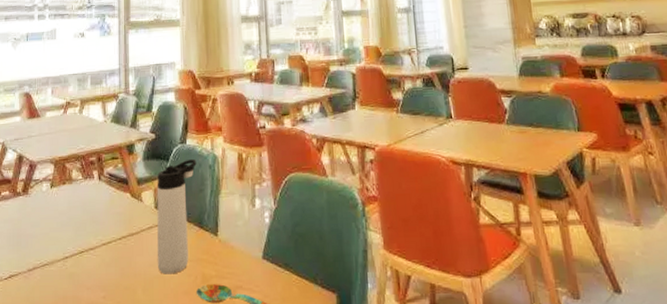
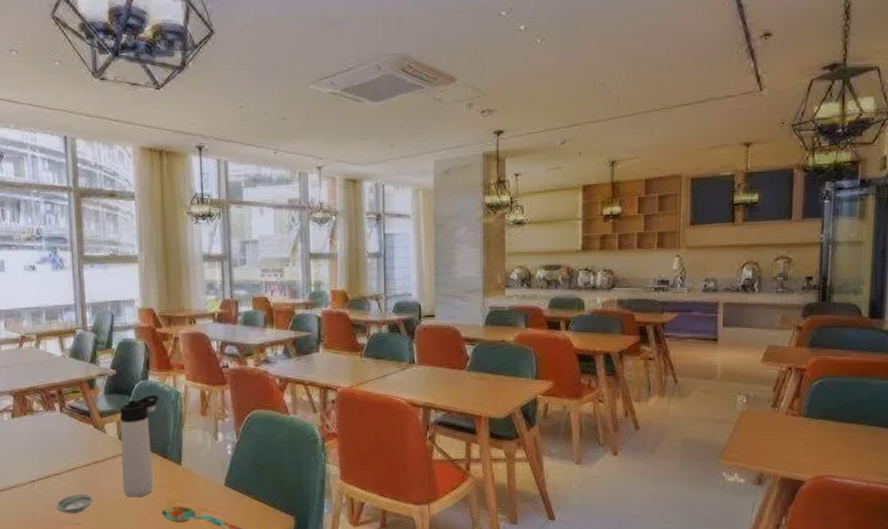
saucer: none [86,270,127,295] -> present [55,493,94,514]

